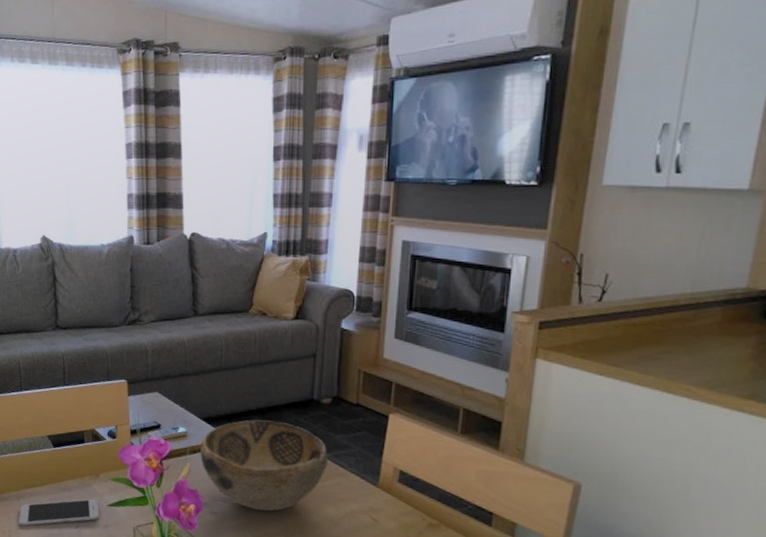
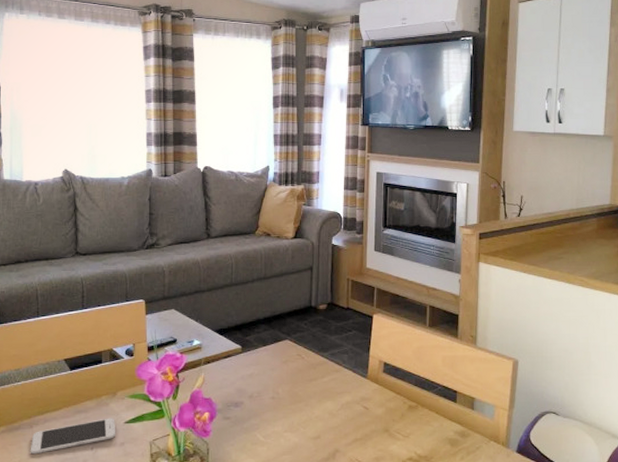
decorative bowl: present [200,420,328,511] -> none [214,328,325,411]

